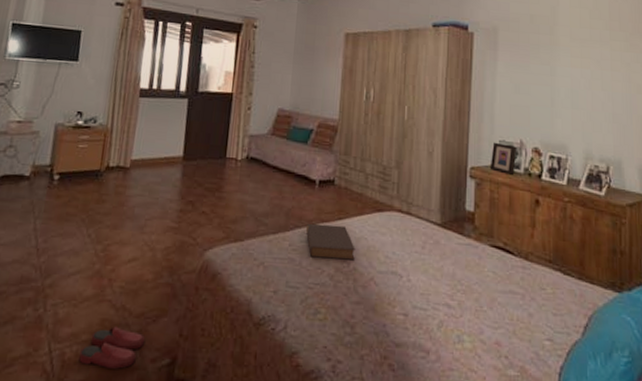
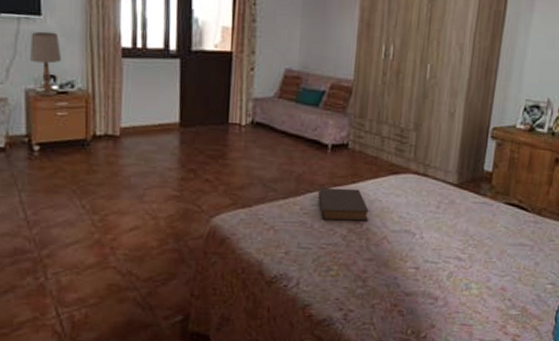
table lamp: none [63,74,90,131] -> present [30,31,62,97]
slippers: present [79,326,146,369] -> none [89,290,156,327]
picture frame: present [489,142,517,175] -> none [512,101,544,135]

